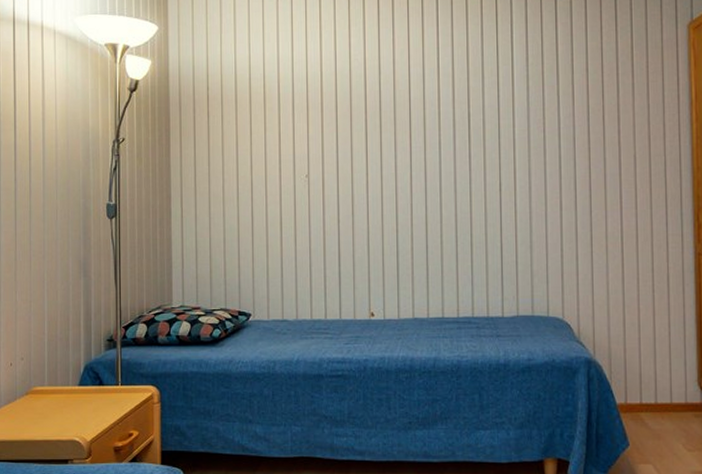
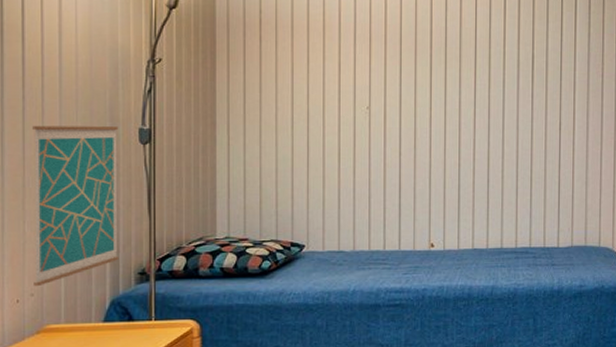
wall art: none [22,203,92,351] -> present [32,125,120,287]

